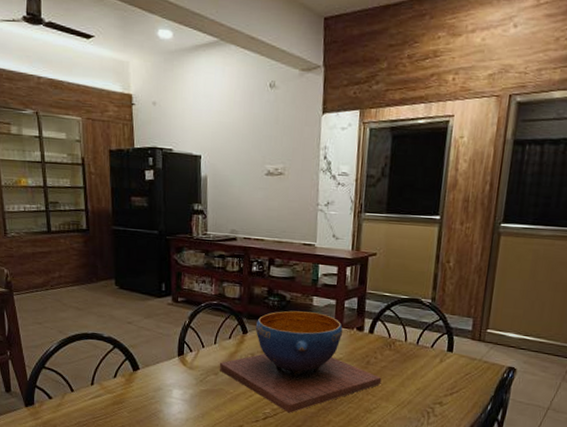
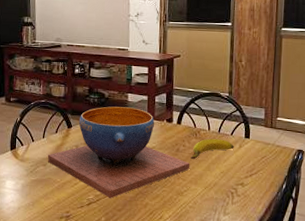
banana: none [382,351,434,374] -> present [190,138,234,160]

